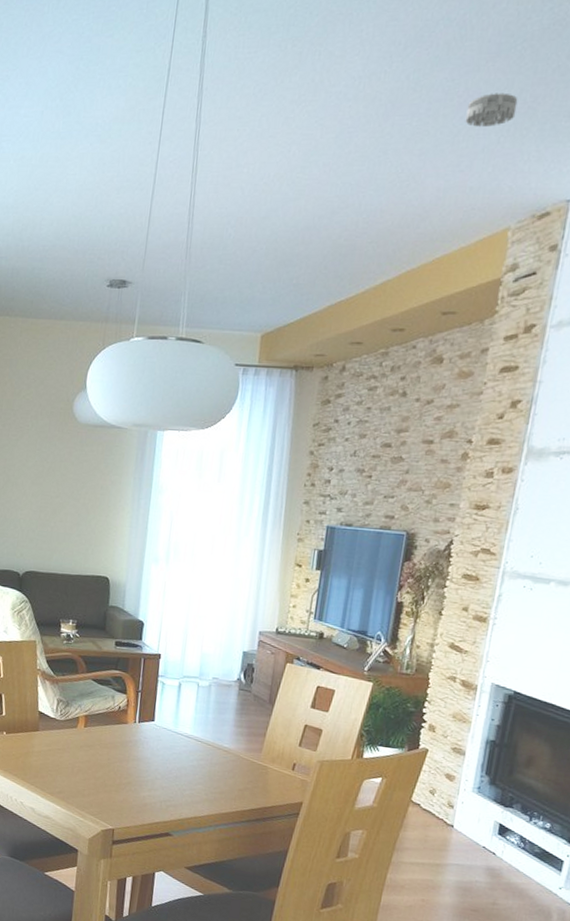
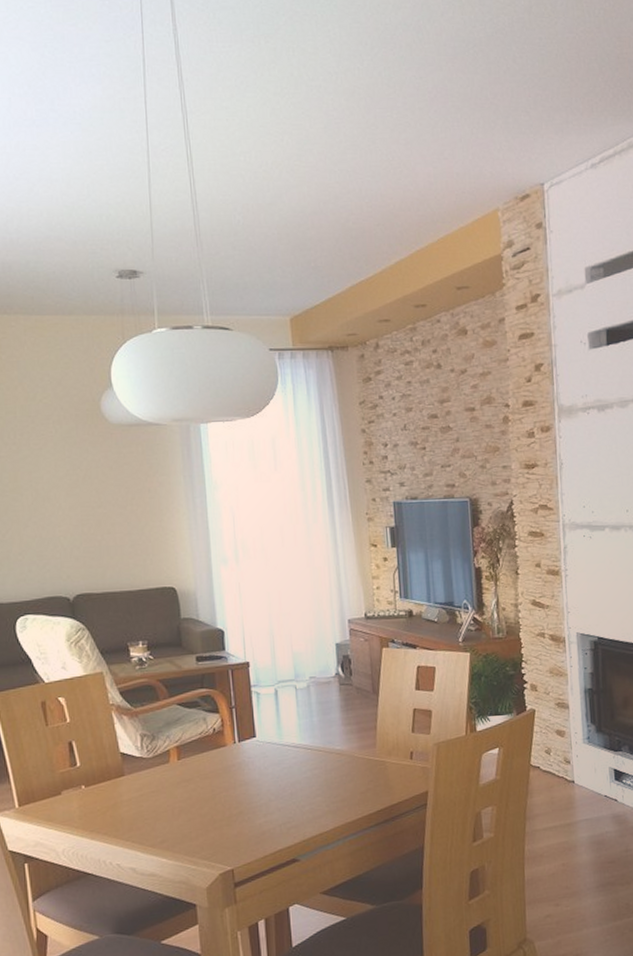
smoke detector: present [465,93,518,127] -> none [438,90,482,119]

